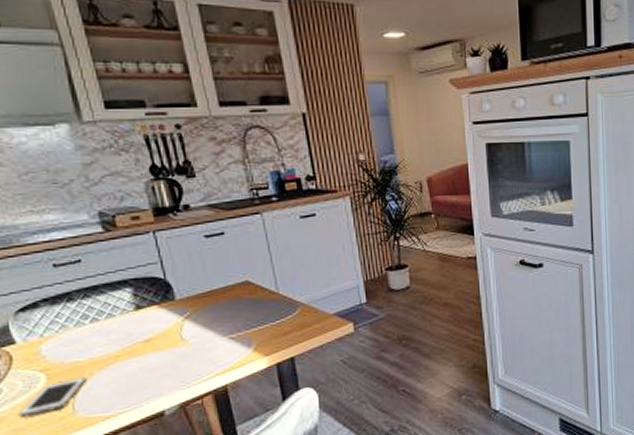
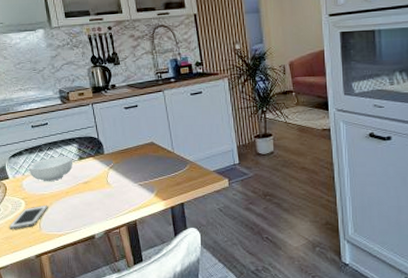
cereal bowl: none [49,305,125,344] -> present [28,156,72,182]

